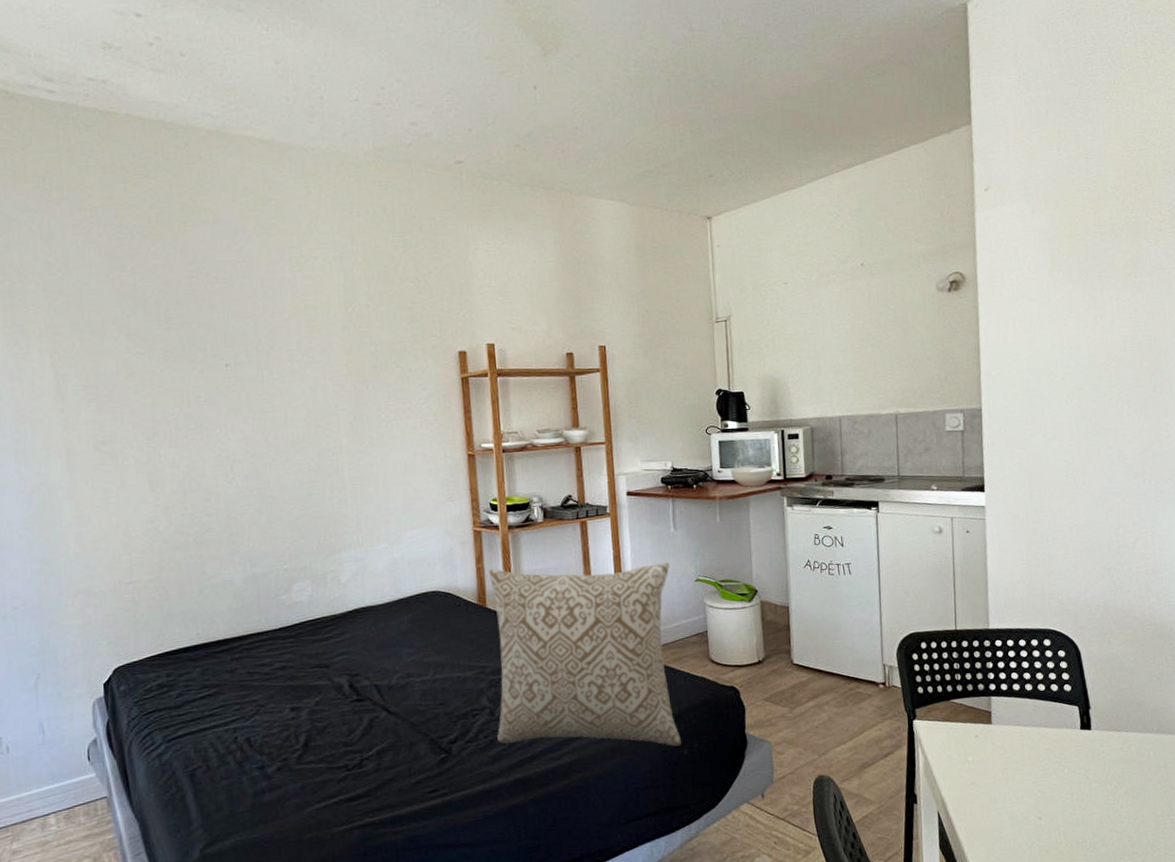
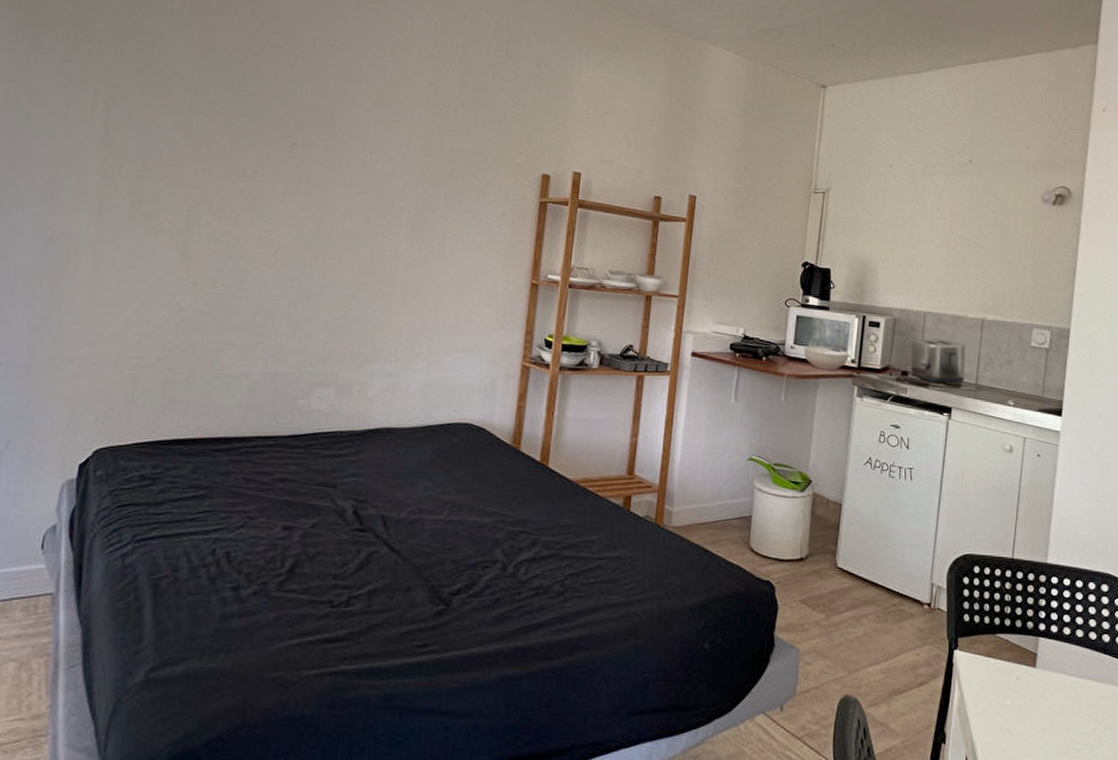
pillow: present [488,562,681,747] -> none [504,408,724,638]
toaster: none [831,439,887,482] -> present [911,338,966,383]

